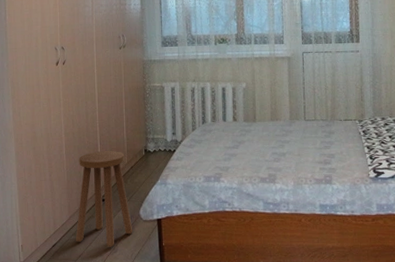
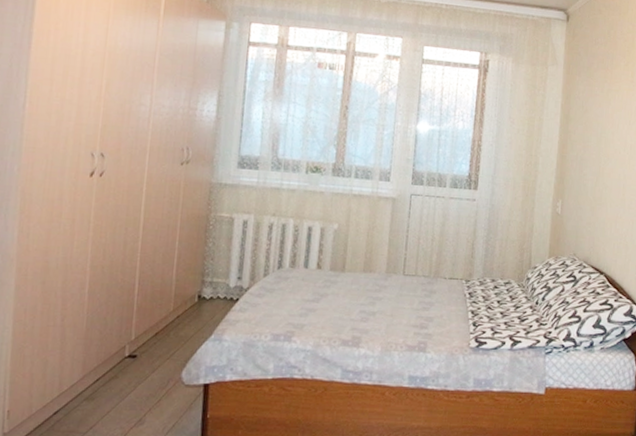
stool: present [75,151,133,247] -> none [87,293,171,418]

